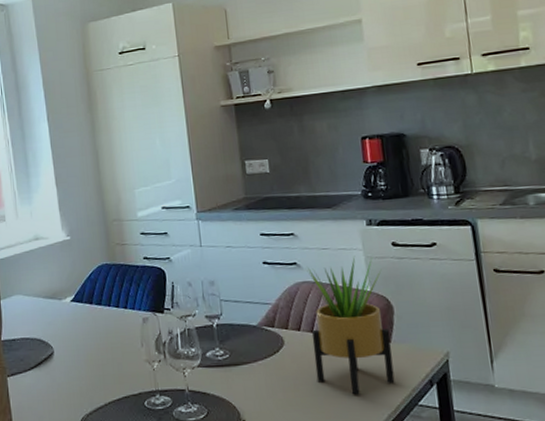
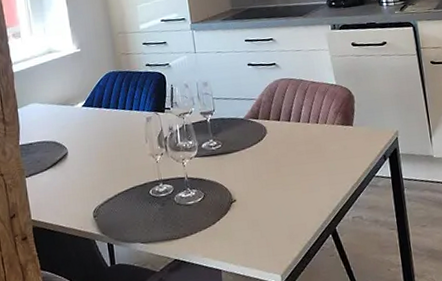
potted plant: present [307,255,395,395] -> none [284,55,357,172]

